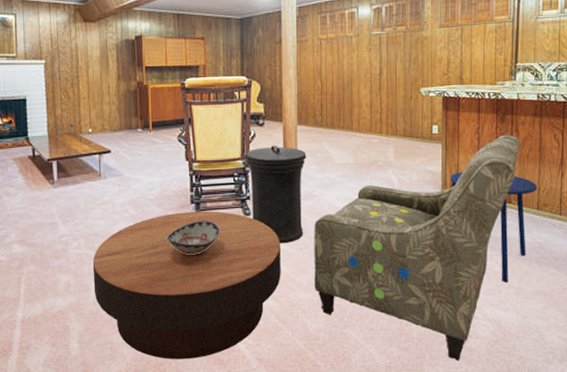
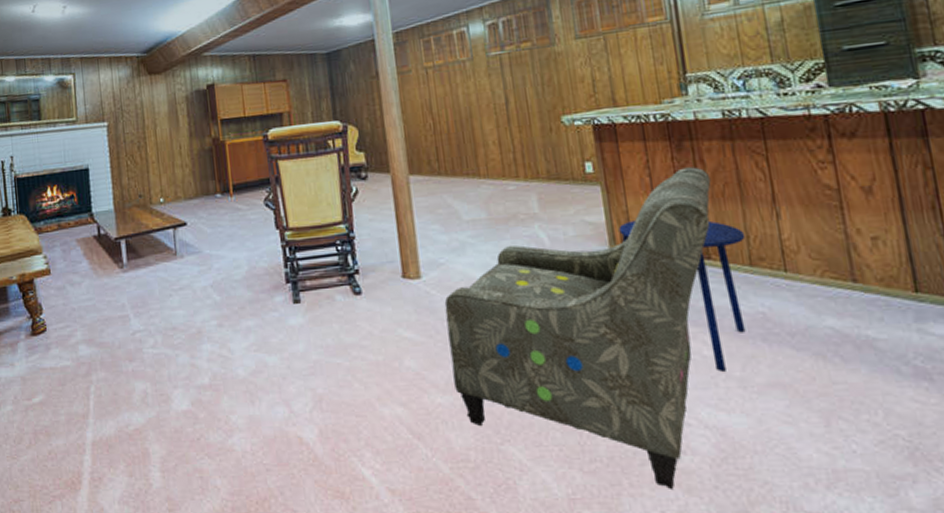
coffee table: present [92,211,281,359] -> none [172,291,409,492]
decorative bowl: present [166,220,221,255] -> none [259,303,326,350]
trash can: present [245,145,307,244] -> none [347,202,432,330]

